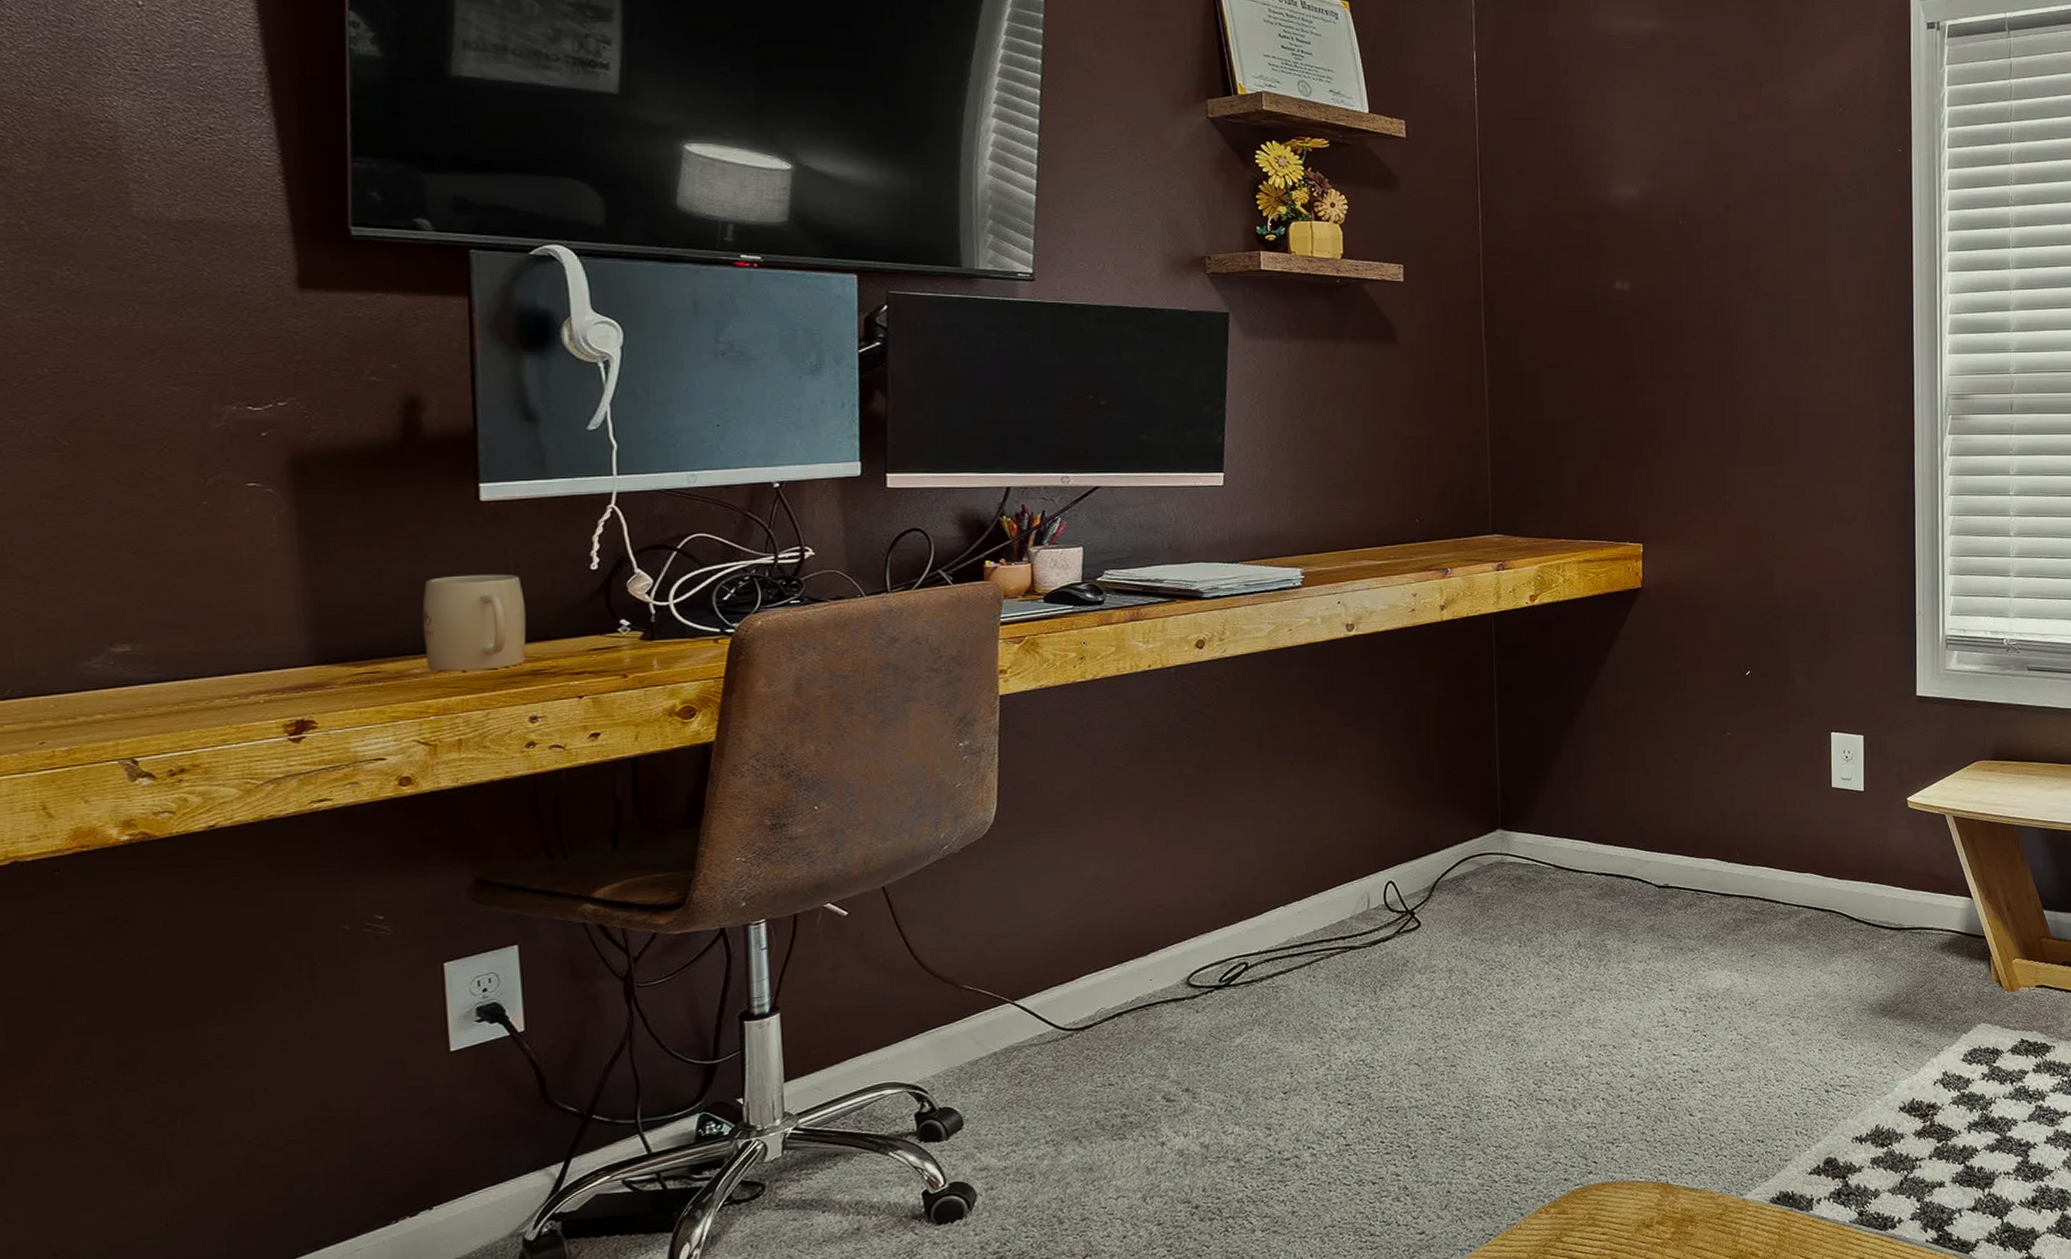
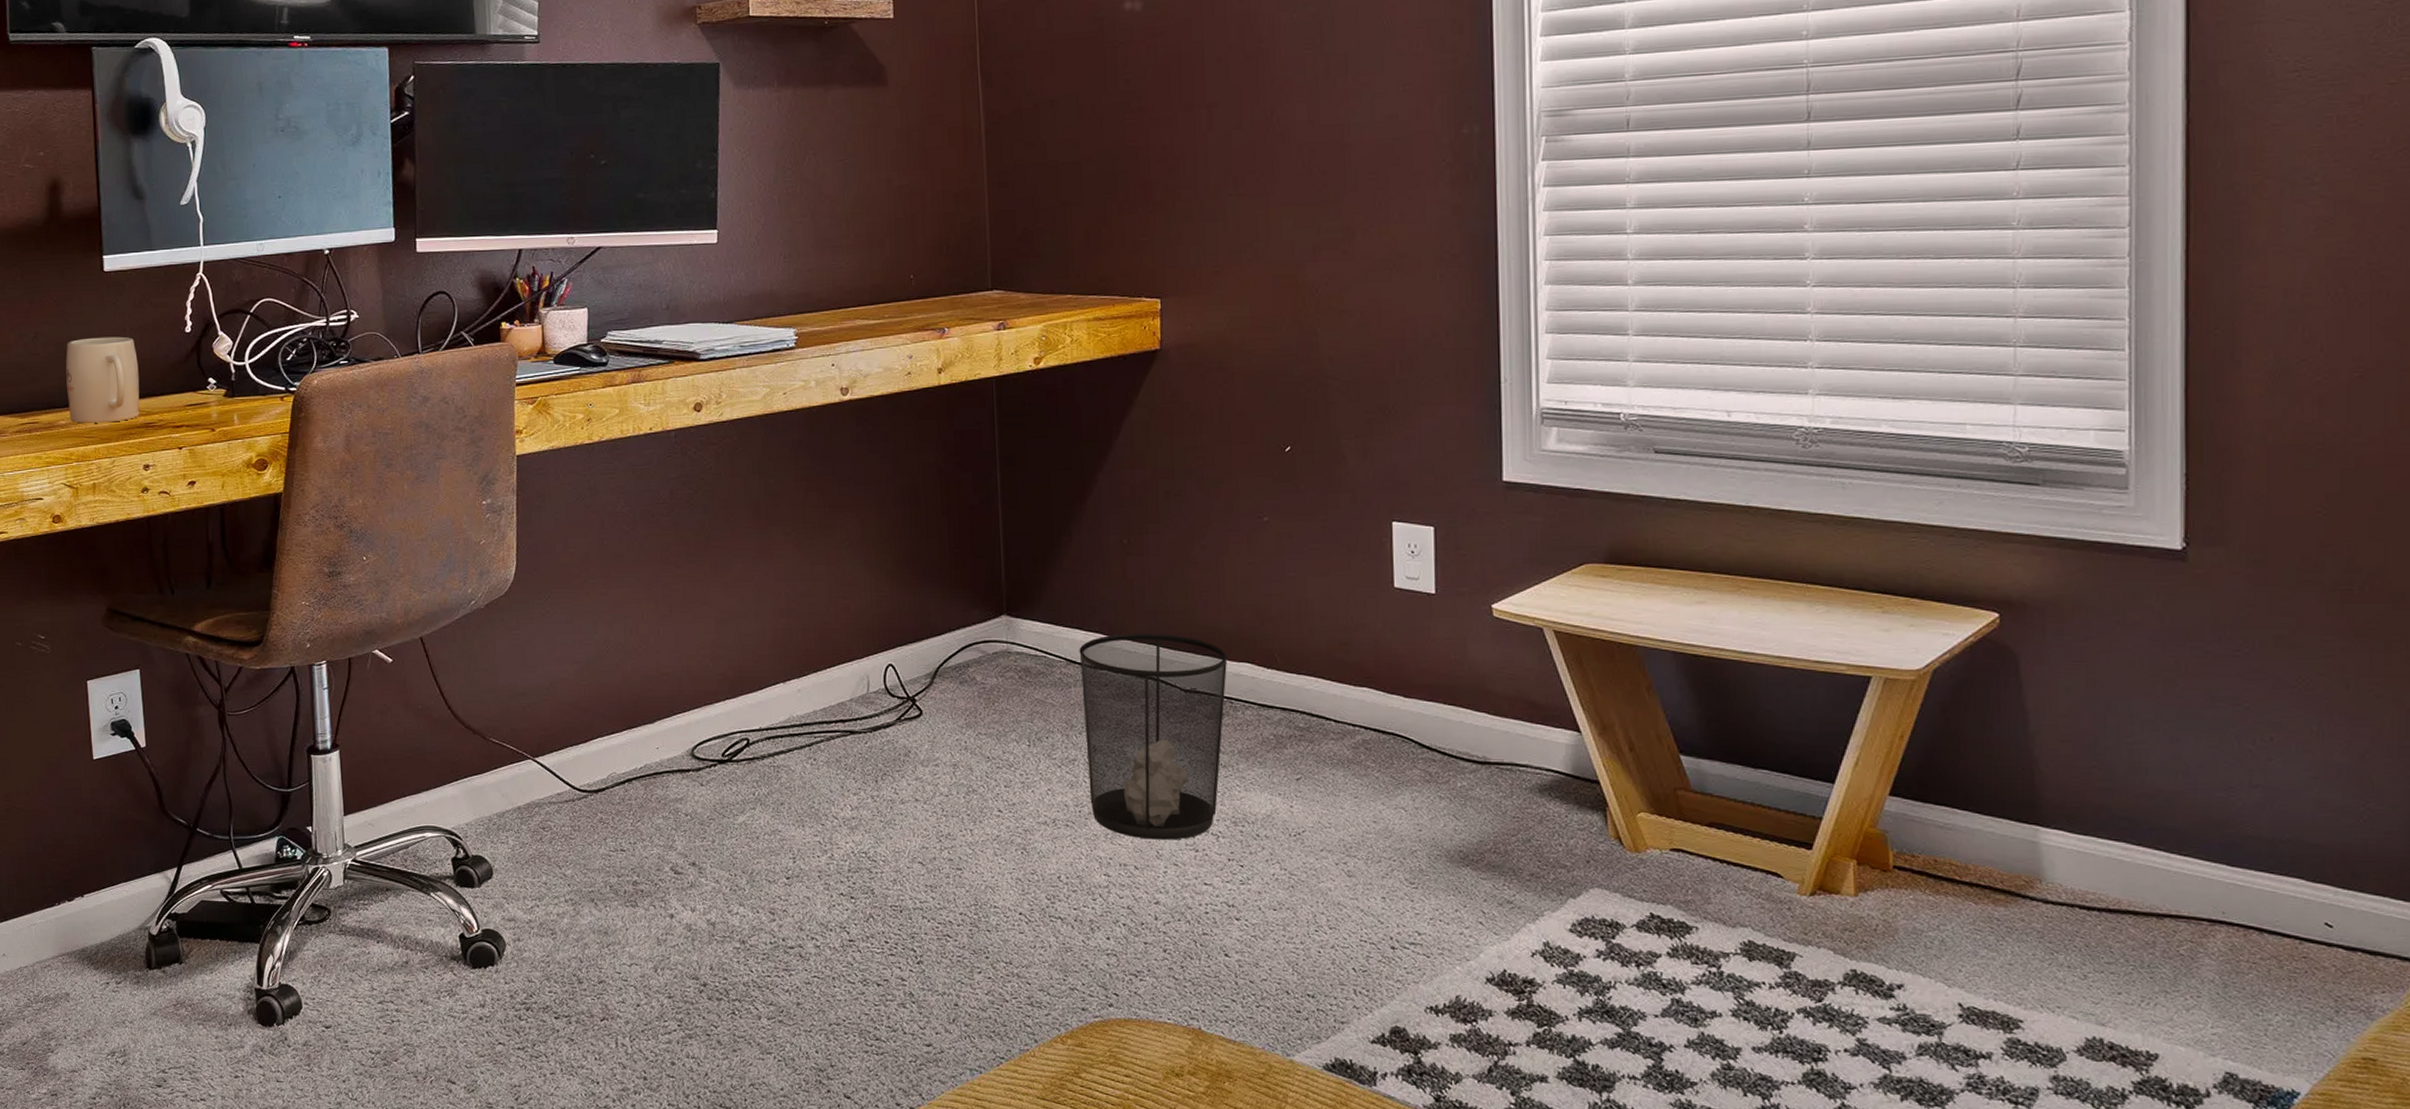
waste bin: none [1566,838,1696,1021] -> present [1079,633,1228,840]

